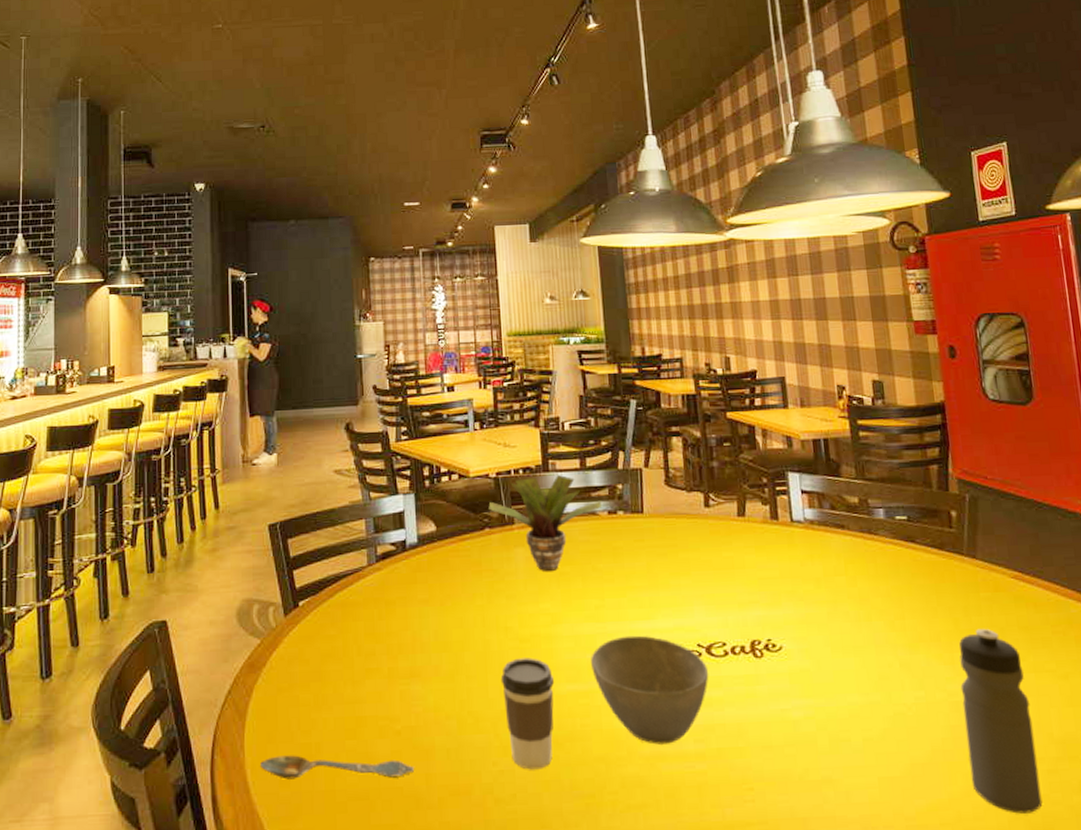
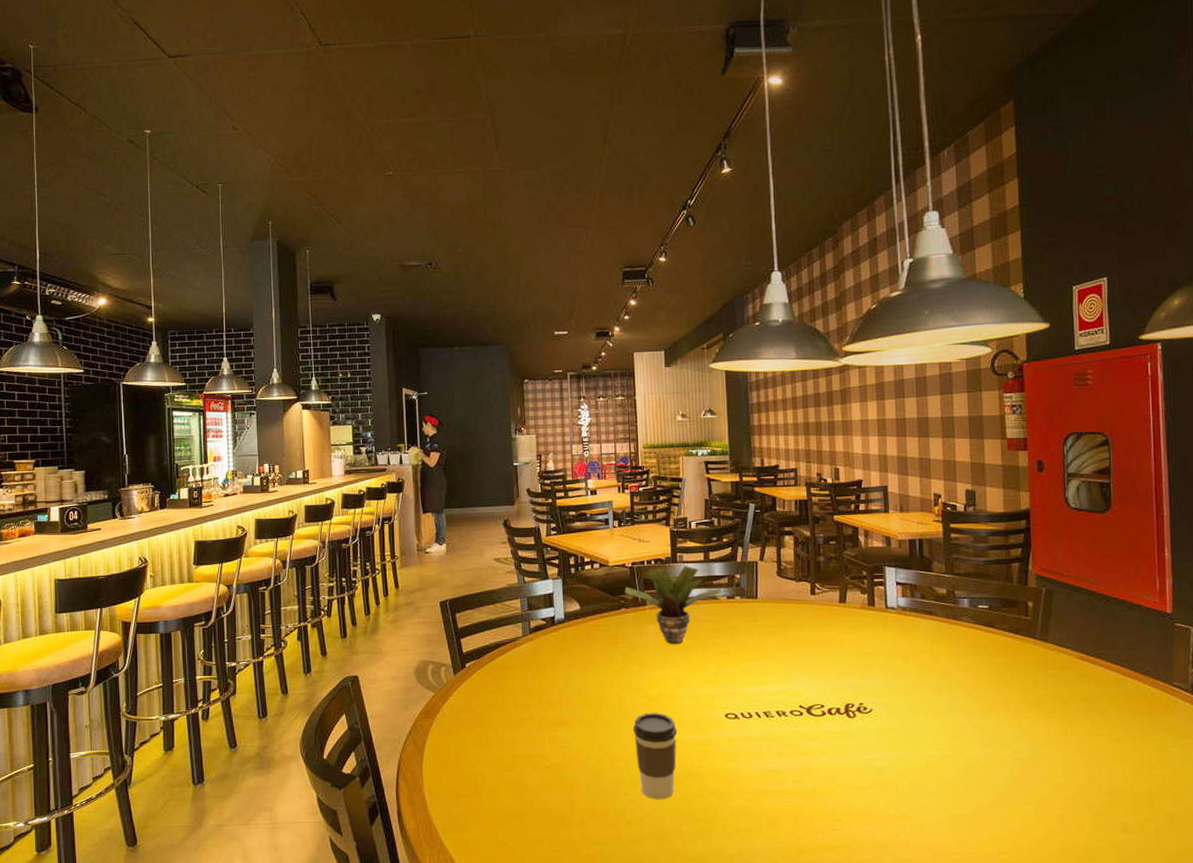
spoon: present [260,755,415,780] -> none [436,782,561,802]
bowl: present [591,635,709,745] -> none [709,697,808,783]
water bottle: present [959,628,1043,814] -> none [1025,699,1088,847]

